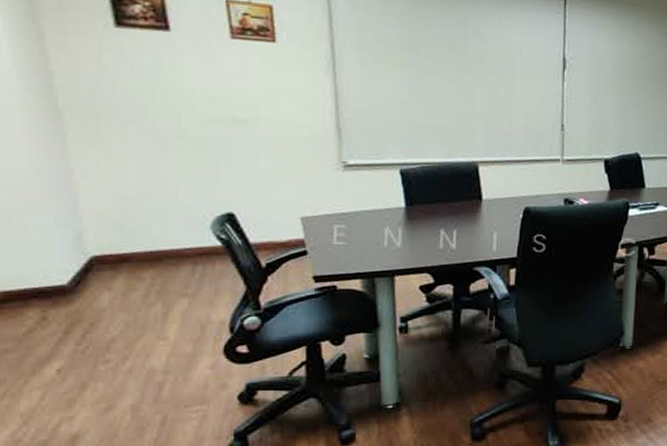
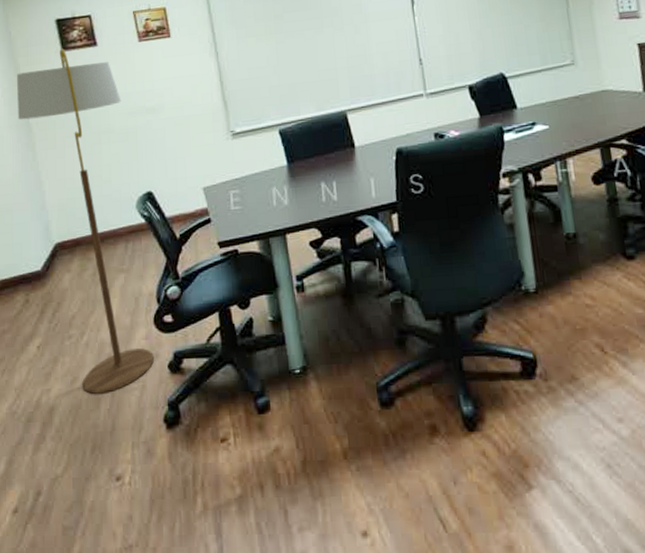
floor lamp: none [39,23,222,422] -> present [16,49,155,394]

